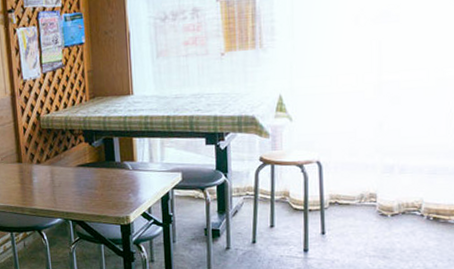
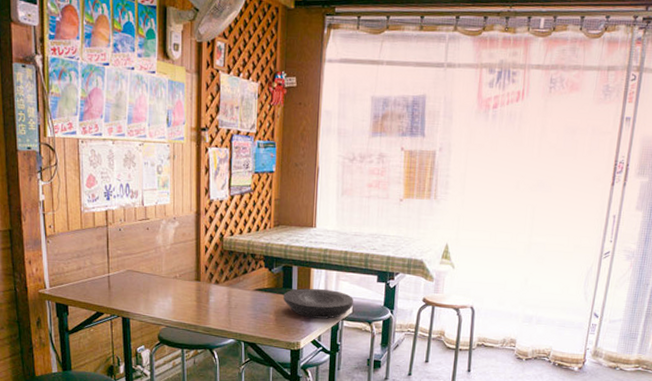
plate: none [107,158,182,190] -> present [283,288,353,319]

